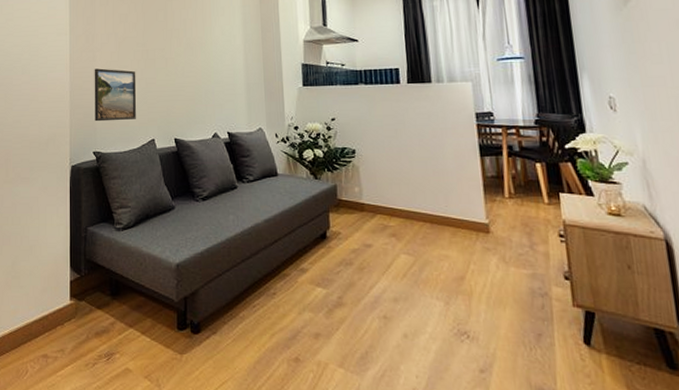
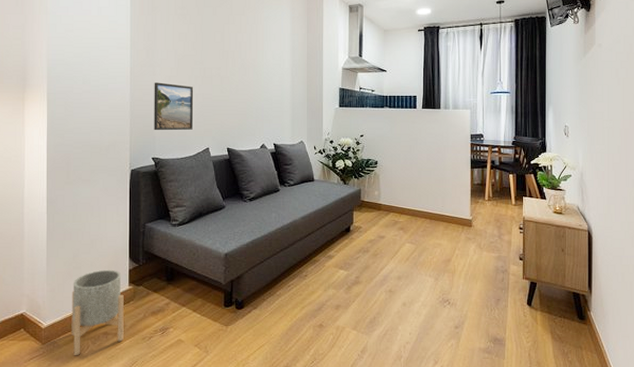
planter: none [9,280,65,382] -> present [71,269,124,356]

